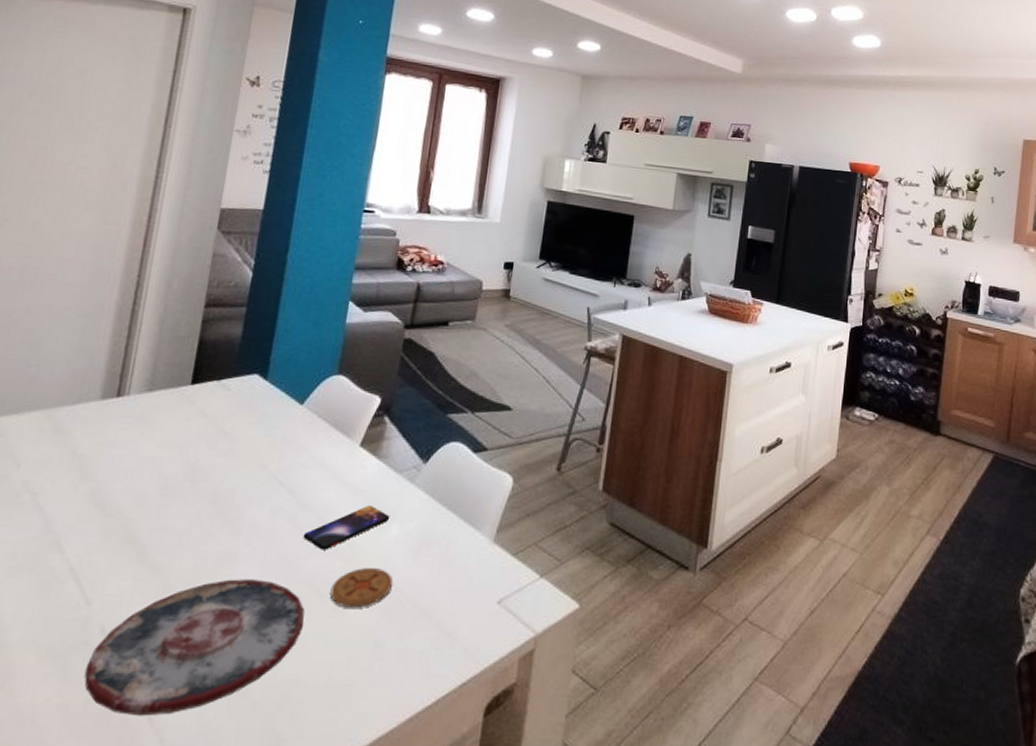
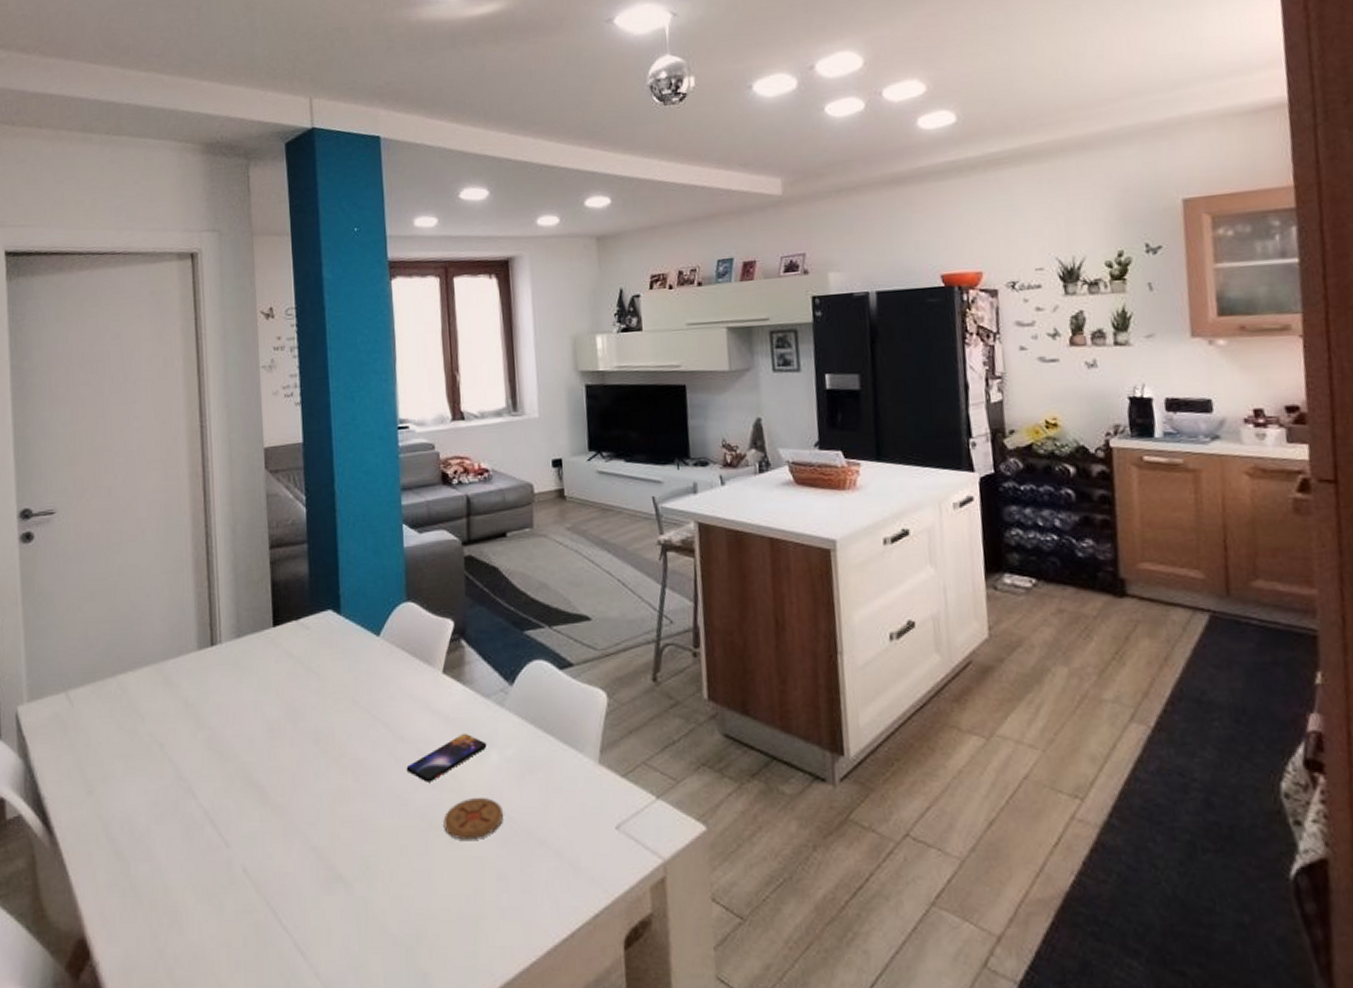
plate: present [84,579,305,717] -> none [237,815,425,952]

